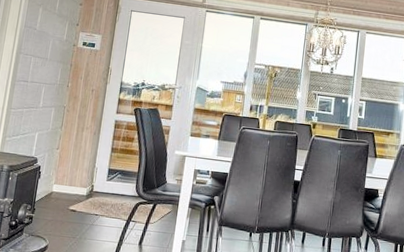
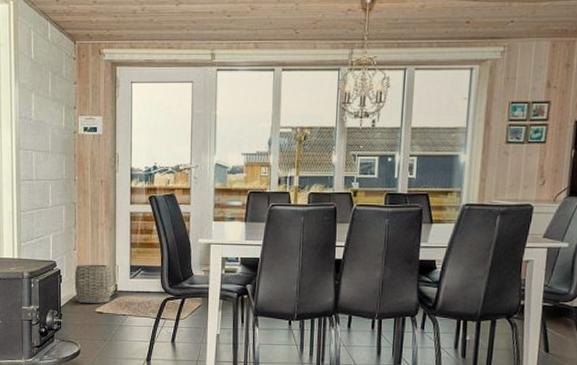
woven basket: none [52,163,90,202] -> present [74,264,112,303]

